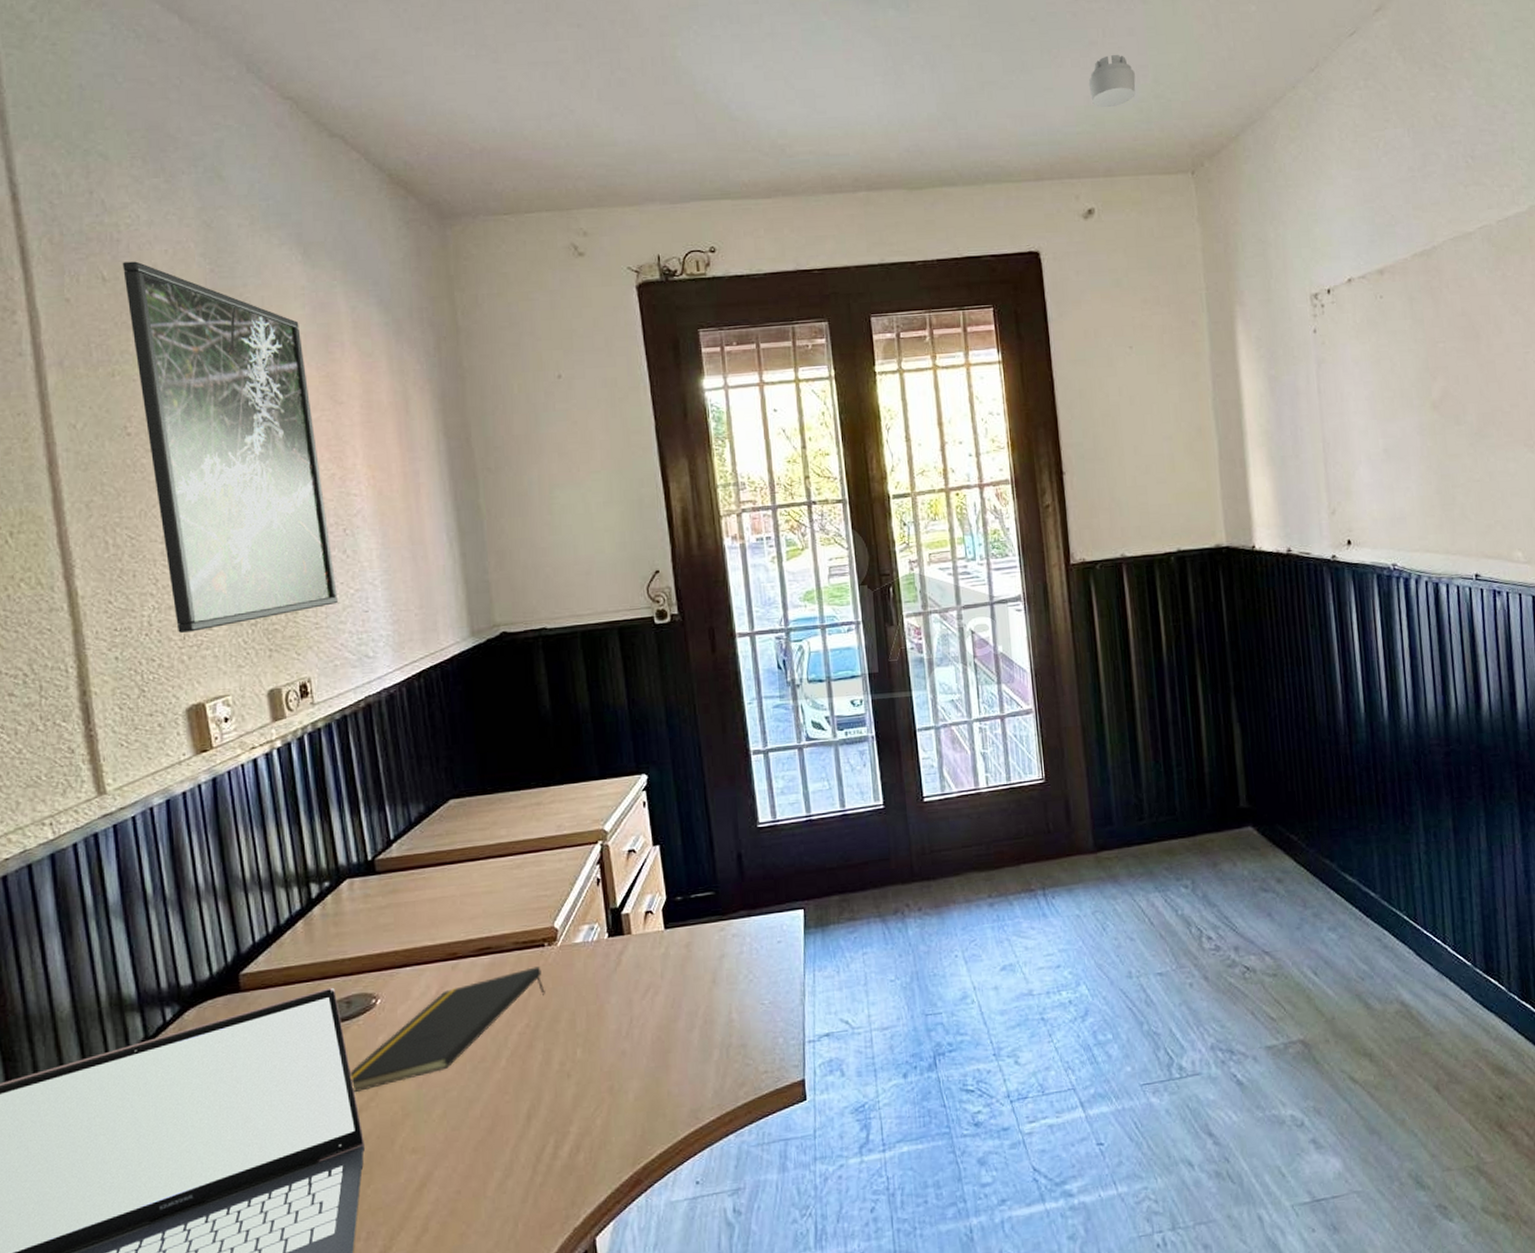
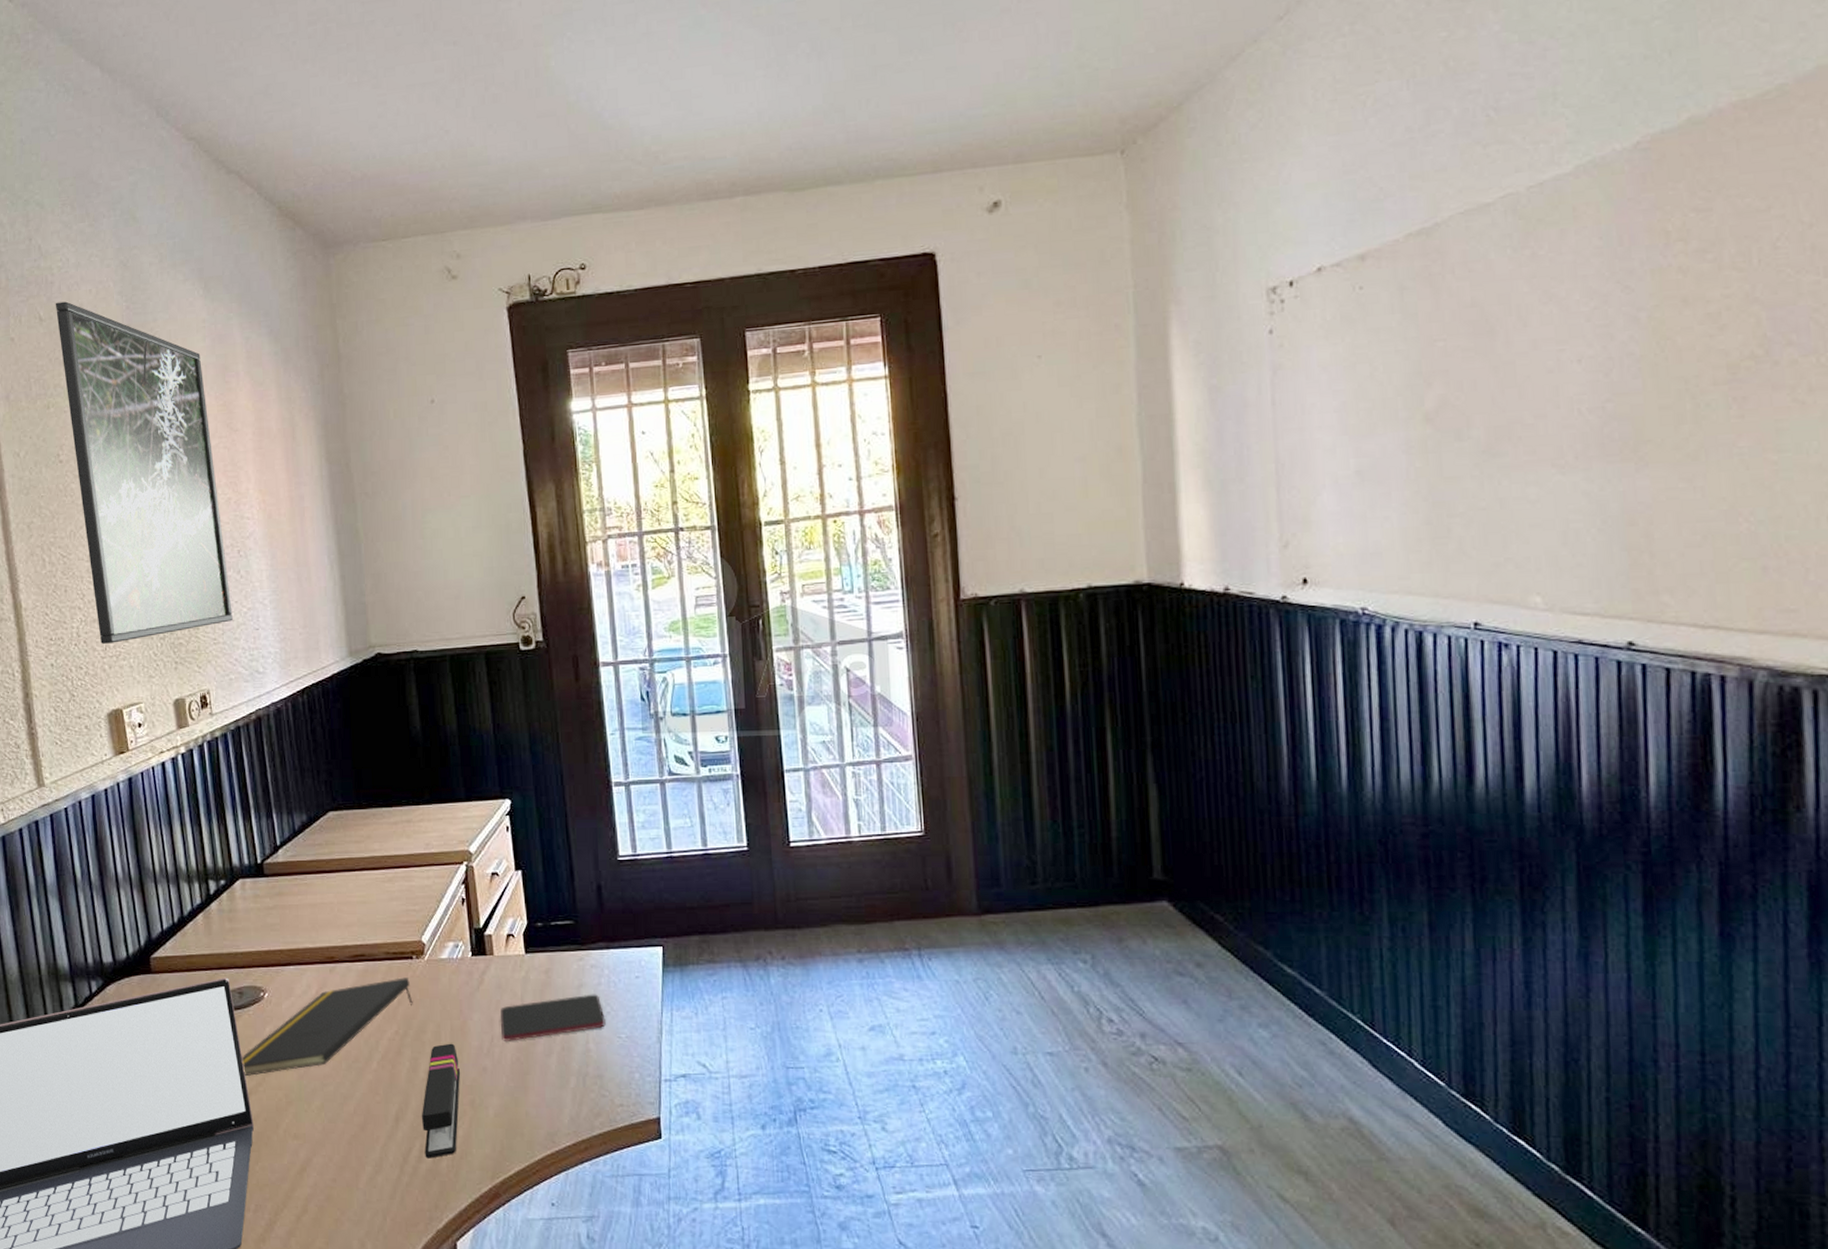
stapler: none [555,1029,598,1154] -> present [421,1043,461,1159]
smartphone: none [640,963,748,1021] -> present [501,994,606,1041]
smoke detector: present [1088,55,1136,107] -> none [998,21,1056,84]

